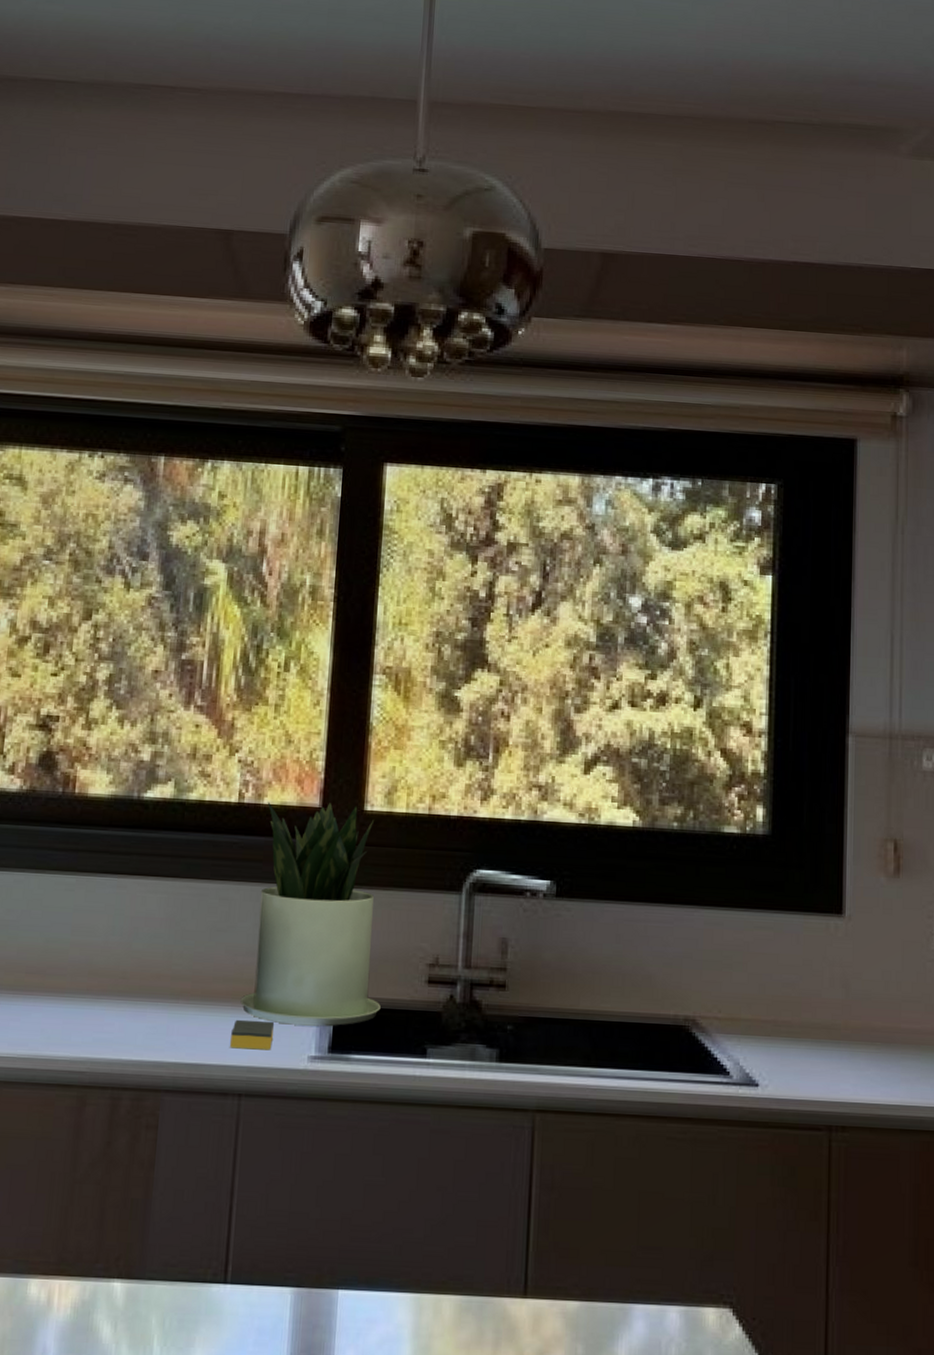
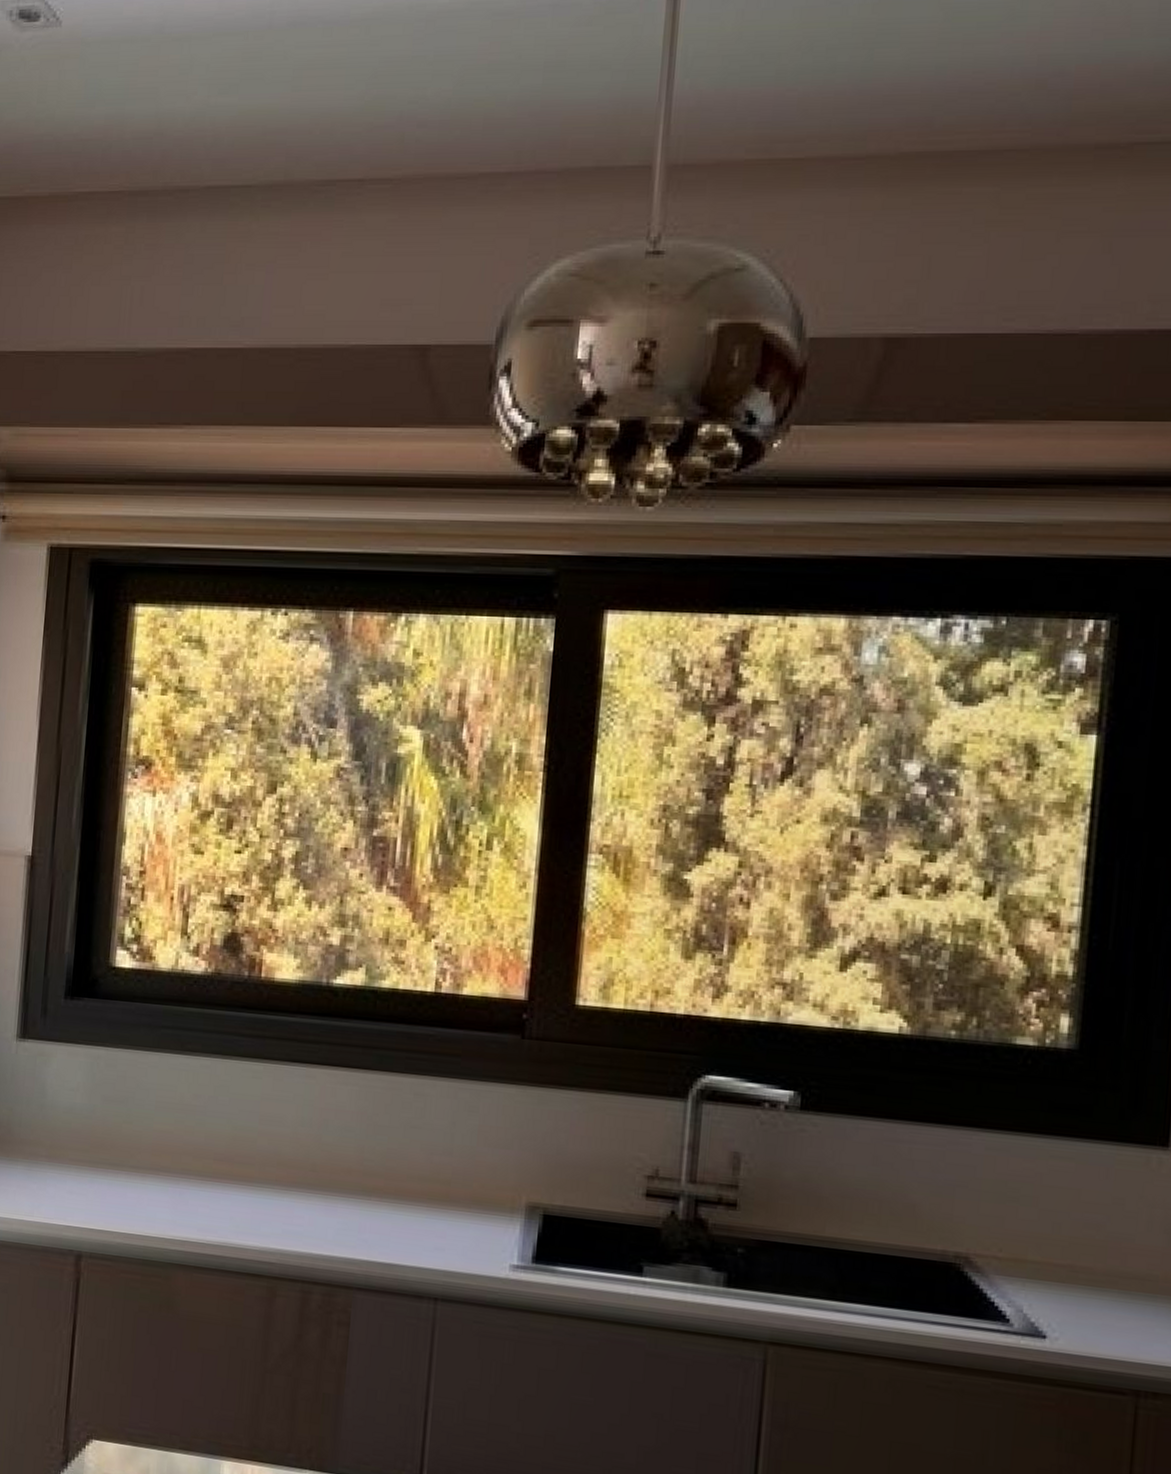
sponge: present [230,1019,275,1050] -> none [426,1221,474,1256]
planter: present [240,802,381,1027] -> none [436,992,591,1236]

